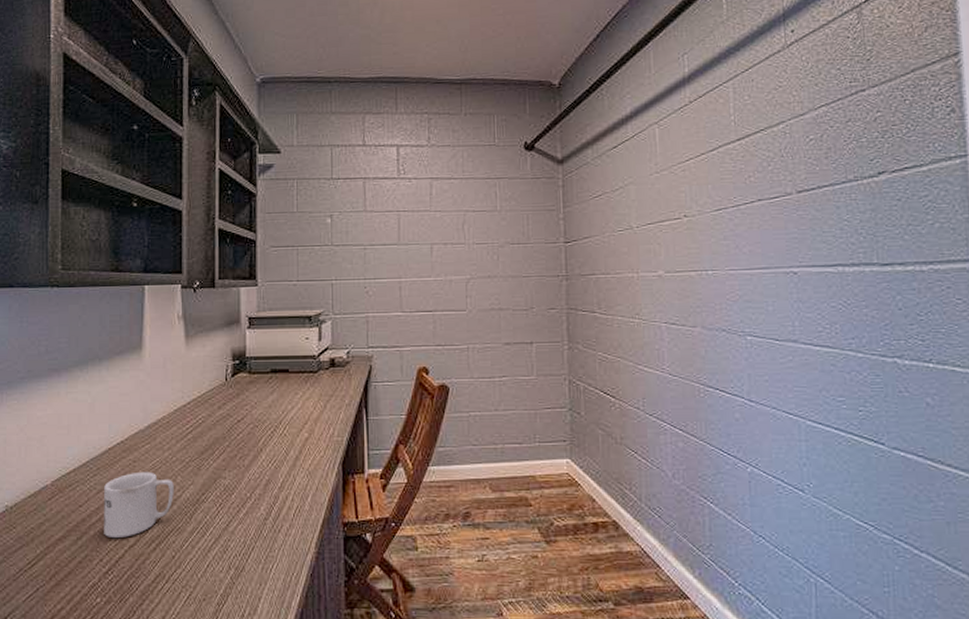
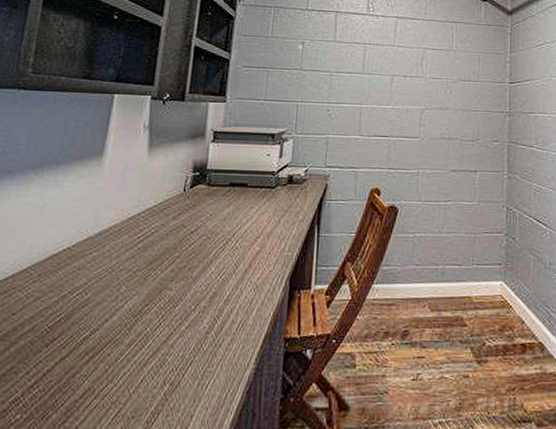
mug: present [104,471,174,537] -> none [35,279,117,349]

